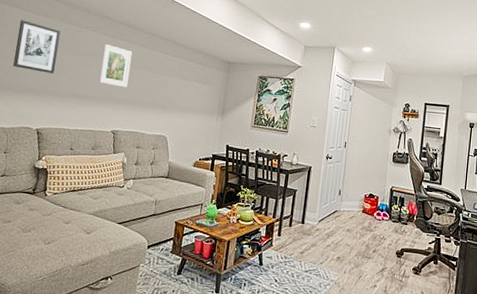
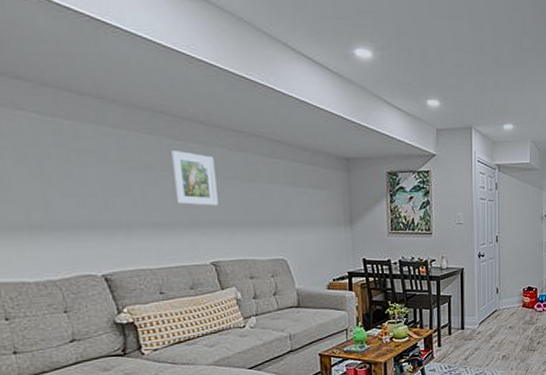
wall art: present [13,20,61,74] -> none [26,126,107,199]

